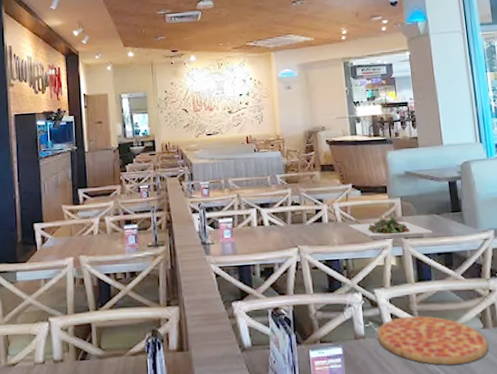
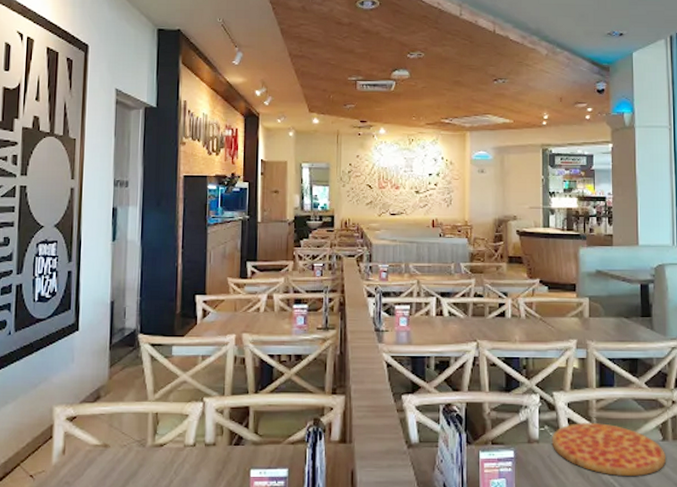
salad: present [348,215,433,240] -> none [531,314,620,340]

